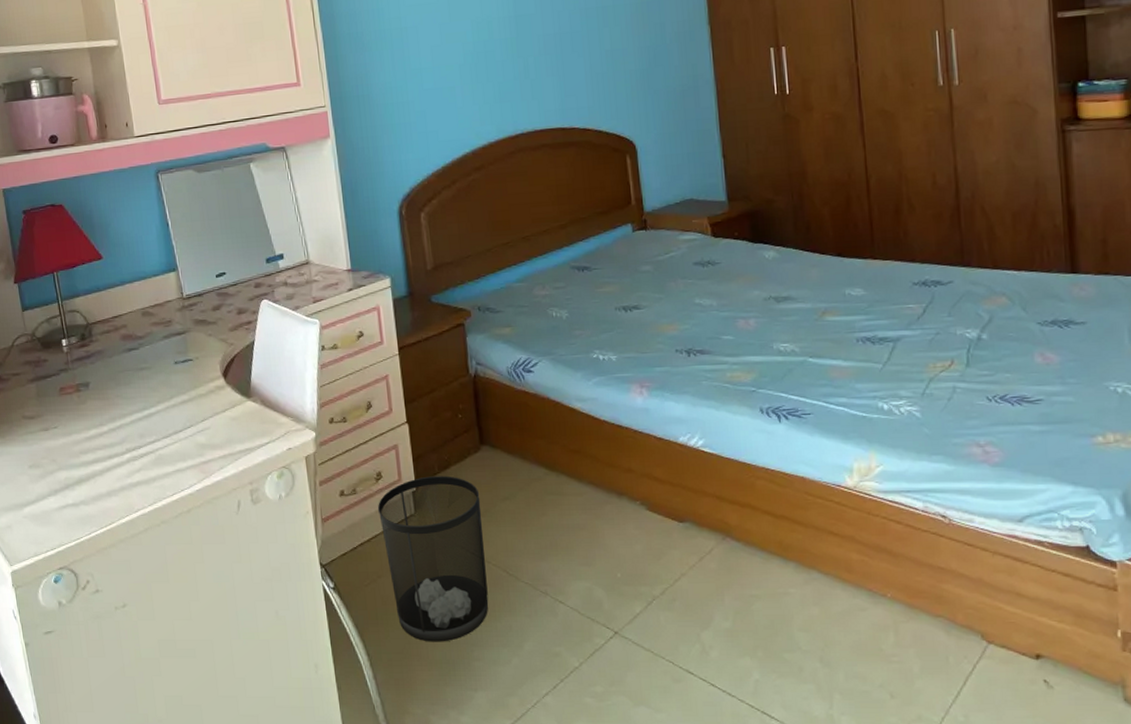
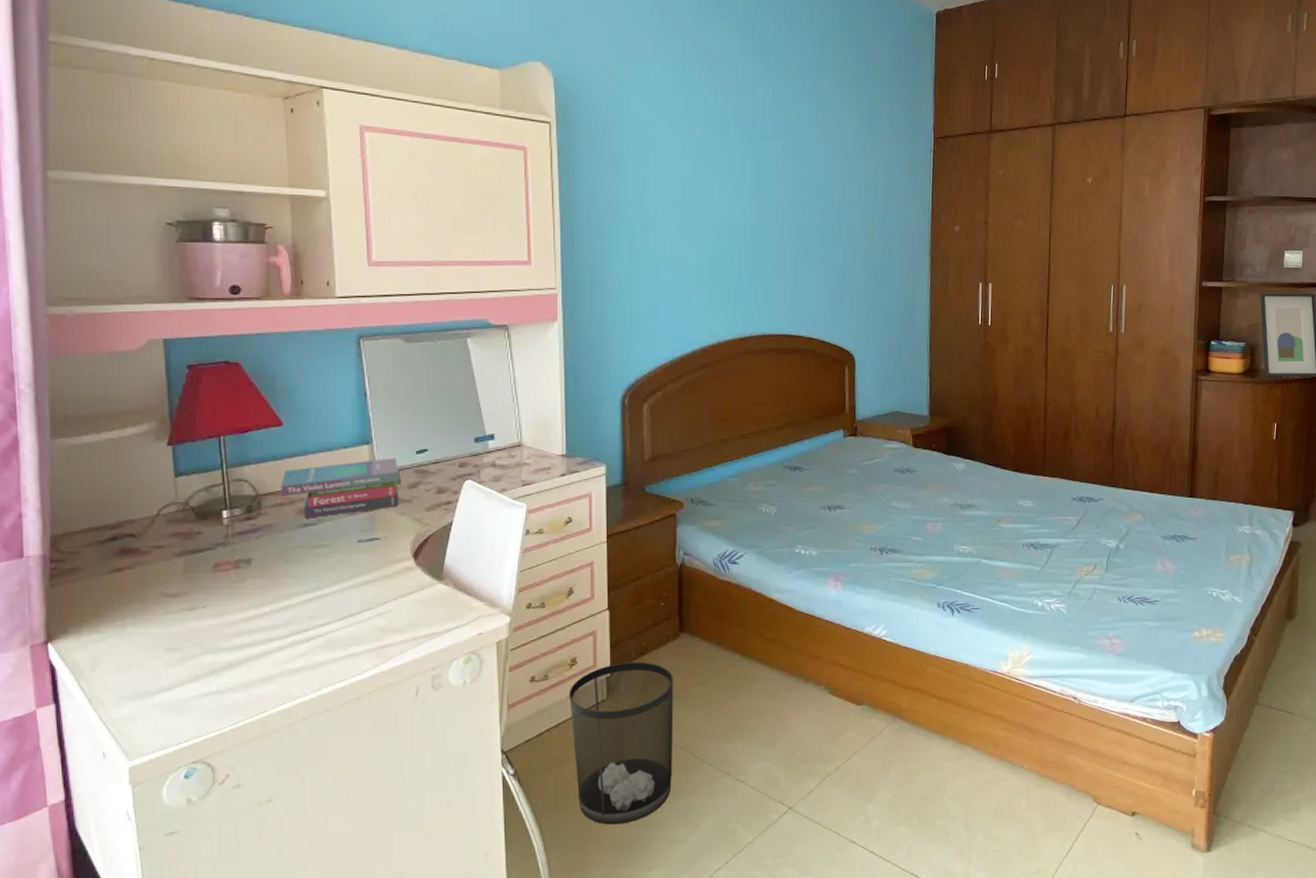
books: none [105,283,206,343] -> present [280,458,401,518]

